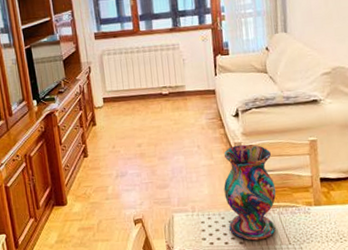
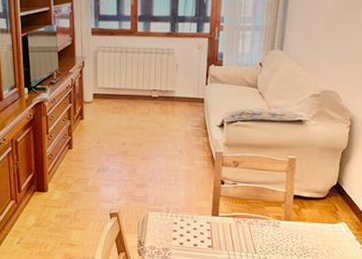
vase: present [223,144,276,241] -> none [200,154,250,246]

